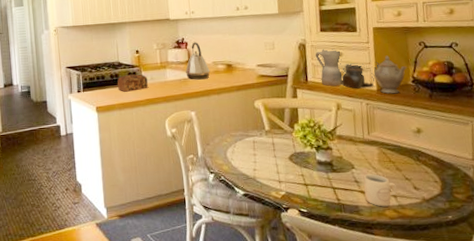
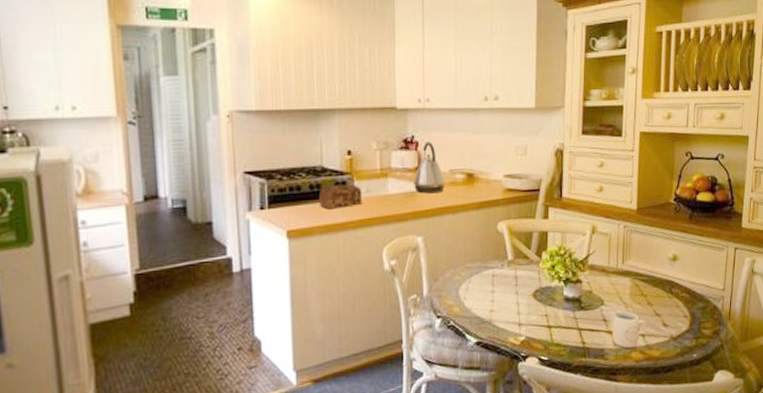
ceramic pitcher: present [316,49,346,87] -> none [574,157,605,205]
jar: present [342,63,374,90] -> none [600,176,634,209]
teapot: present [373,55,408,94] -> none [635,167,671,215]

